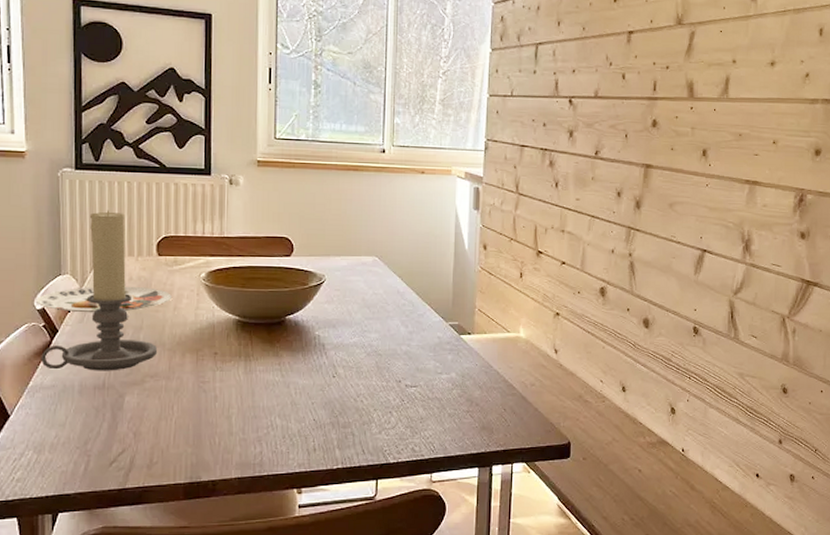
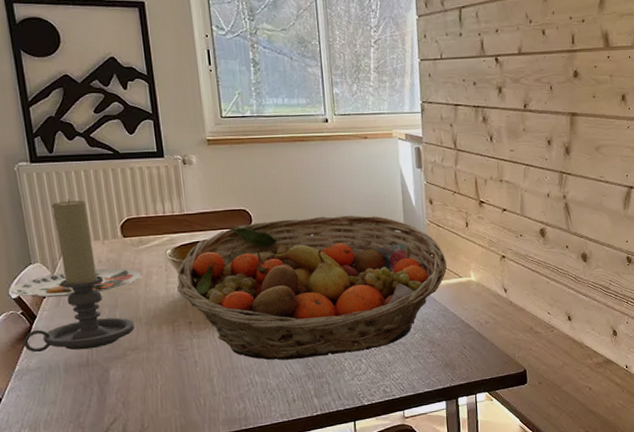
fruit basket: none [207,251,495,404] -> present [177,215,447,361]

